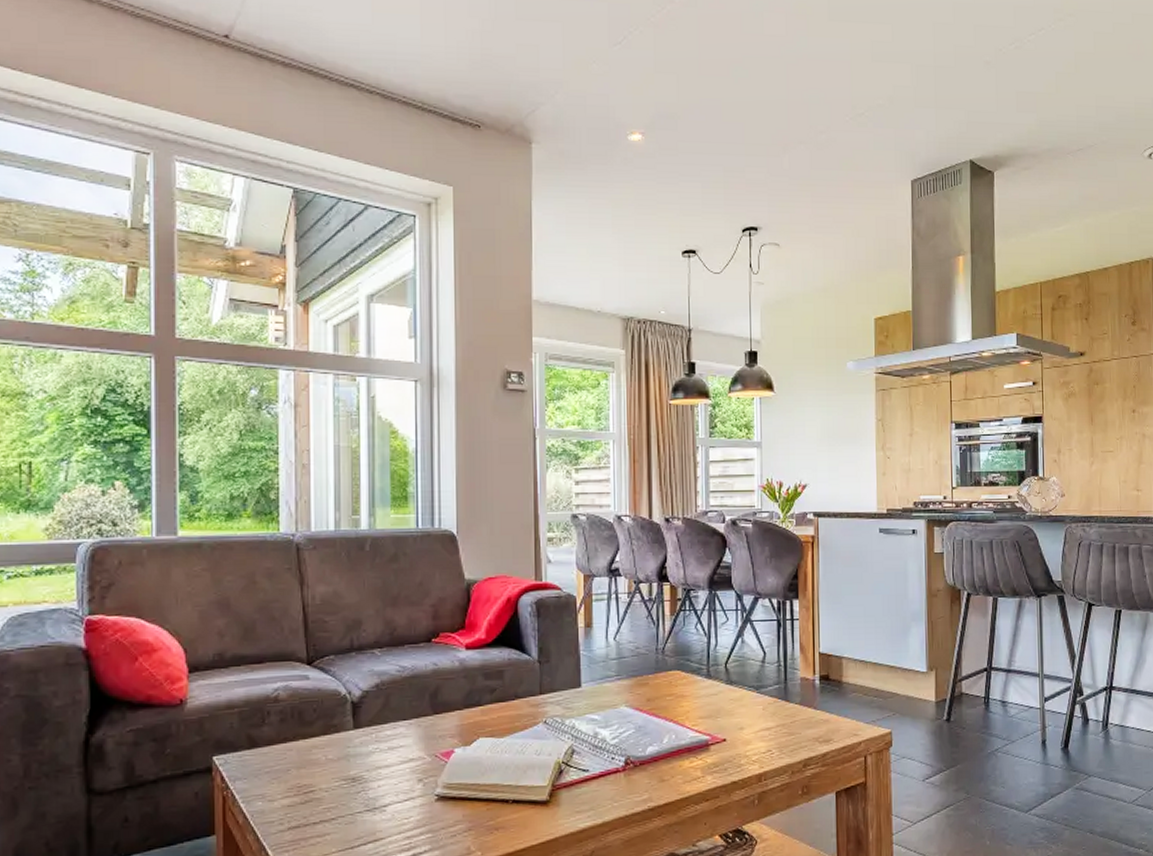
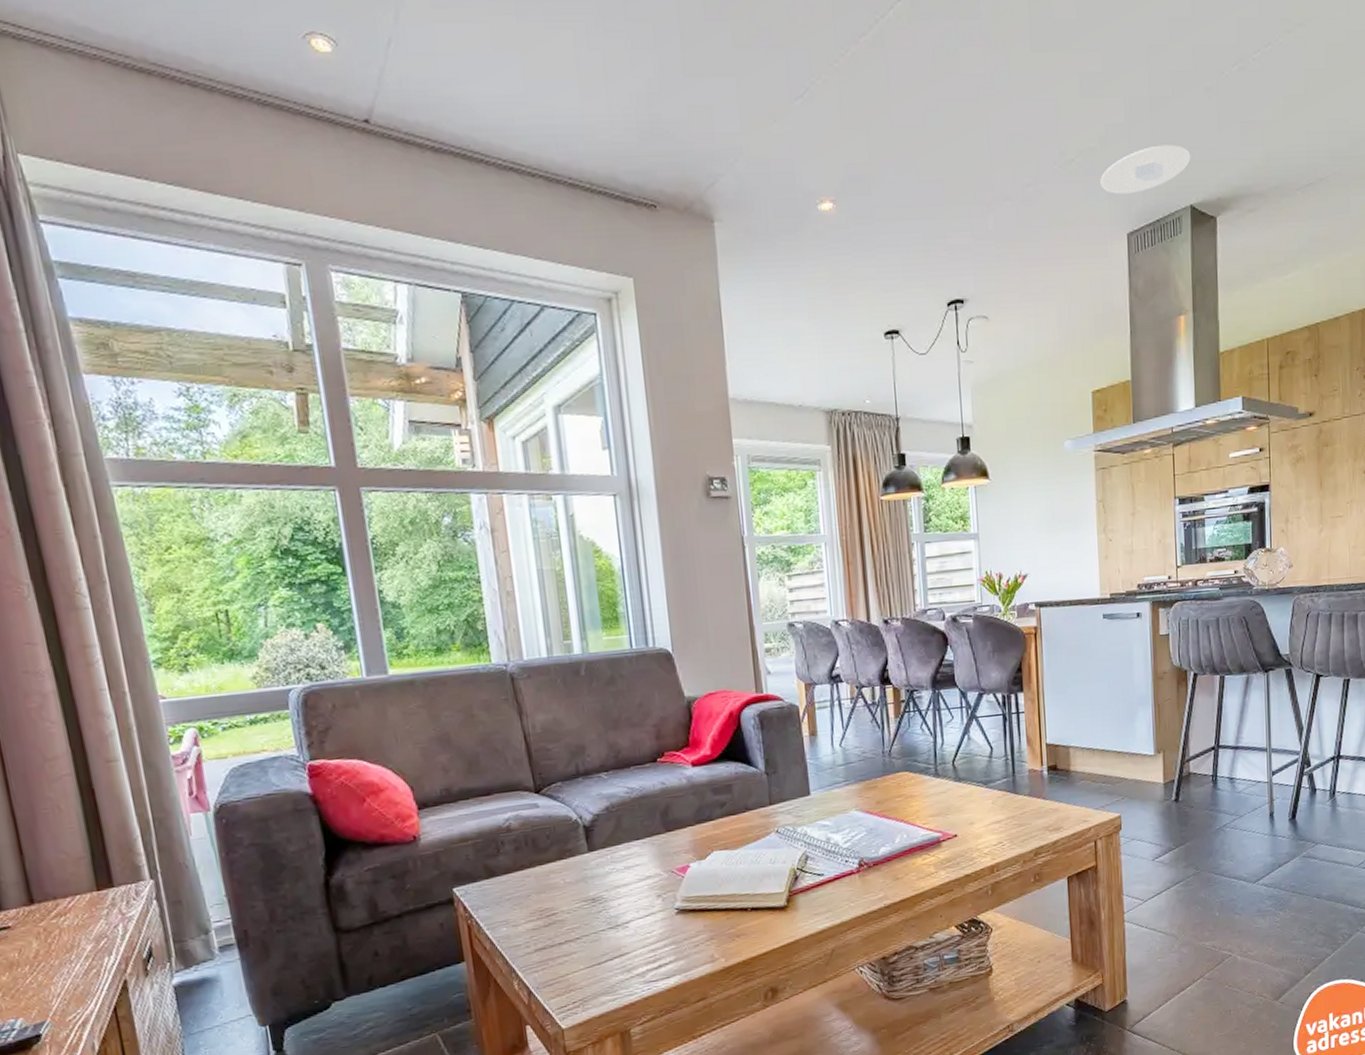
recessed light: none [888,106,971,146] -> present [1100,144,1191,194]

